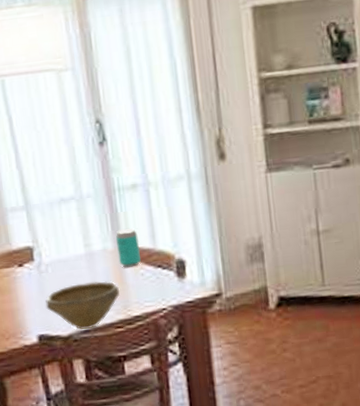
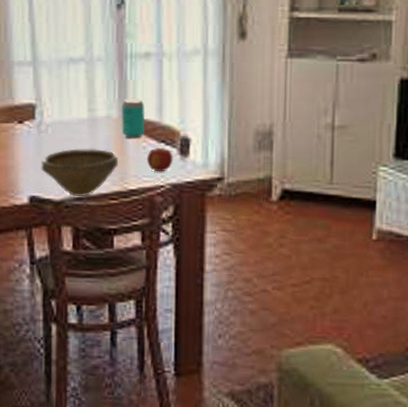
apple: none [145,272,172,296] -> present [146,148,173,172]

